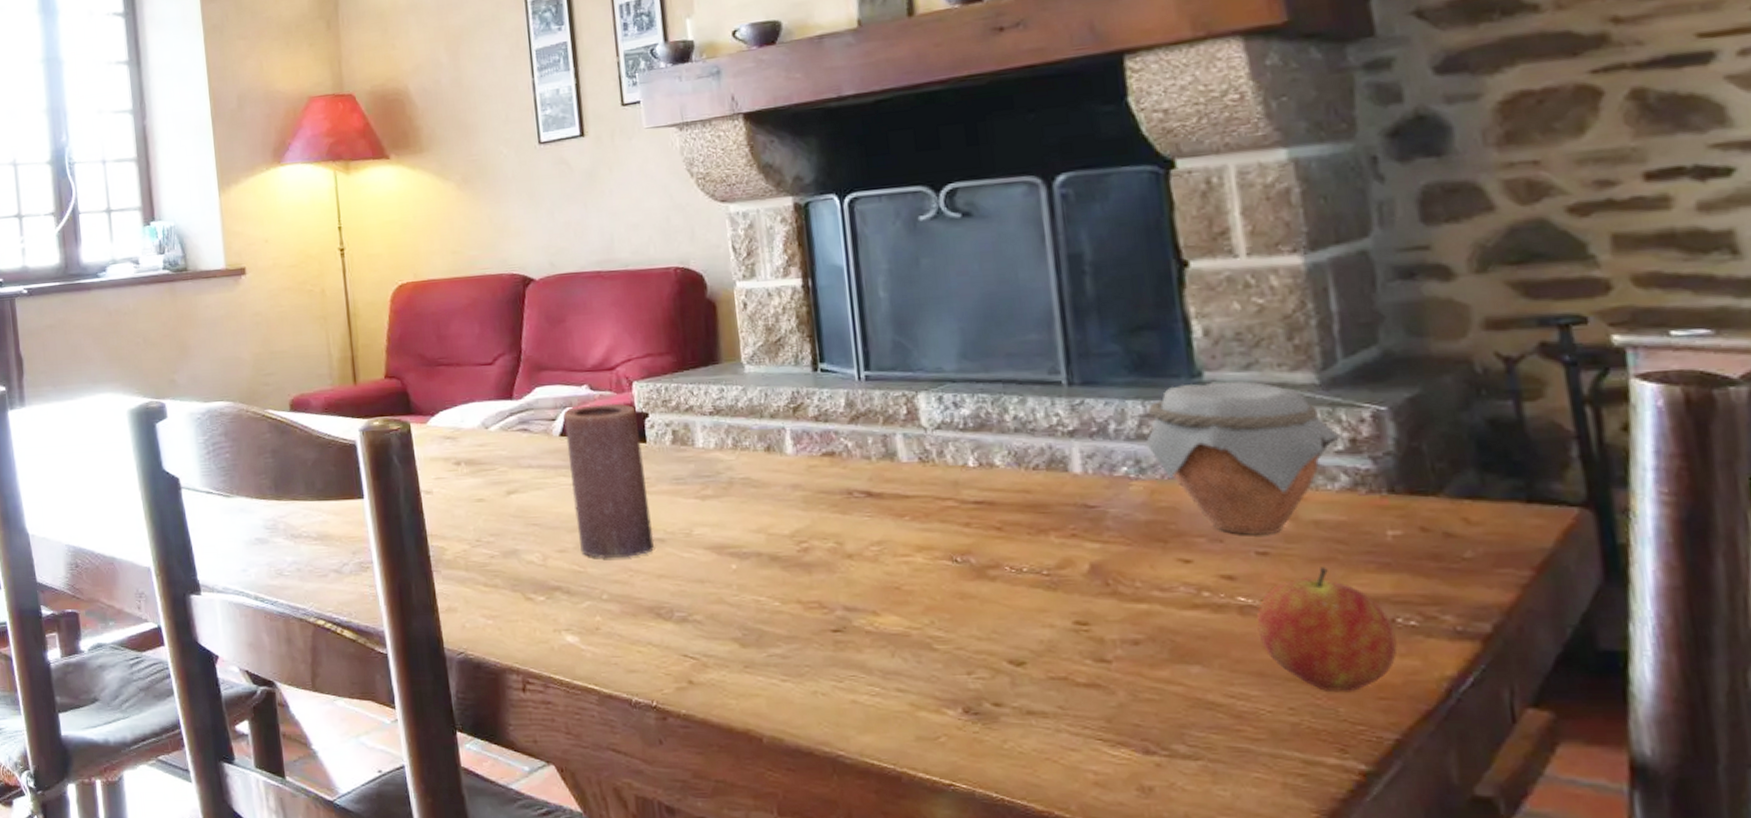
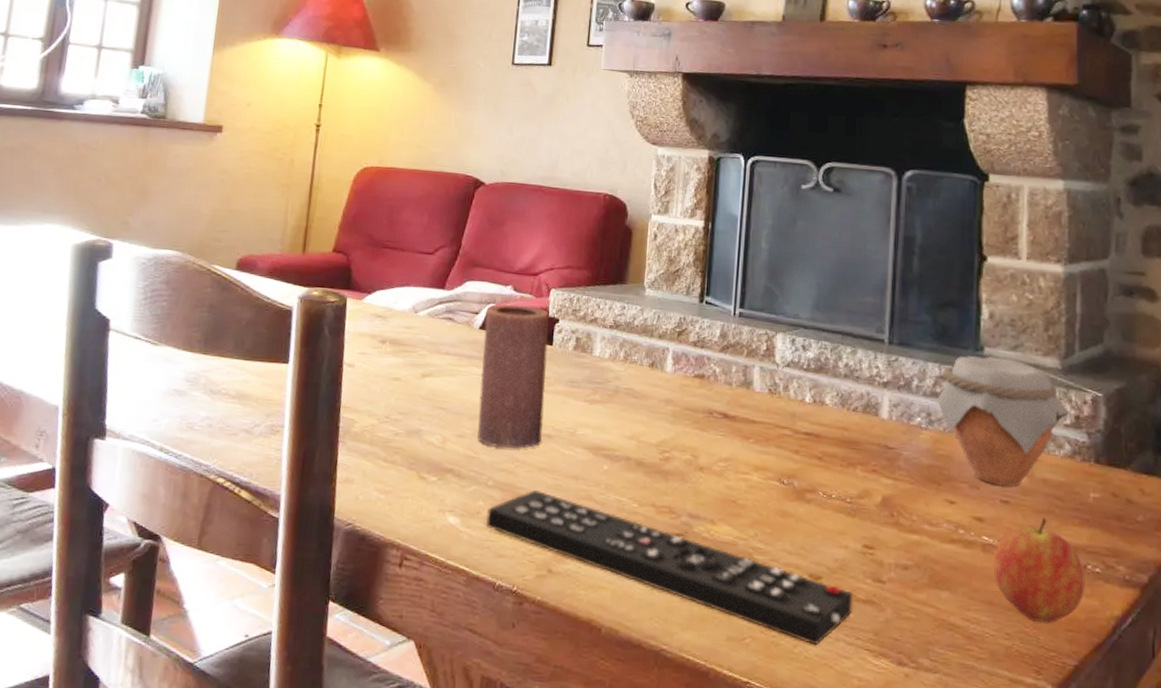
remote control: none [607,599,1073,739] -> present [485,490,853,646]

